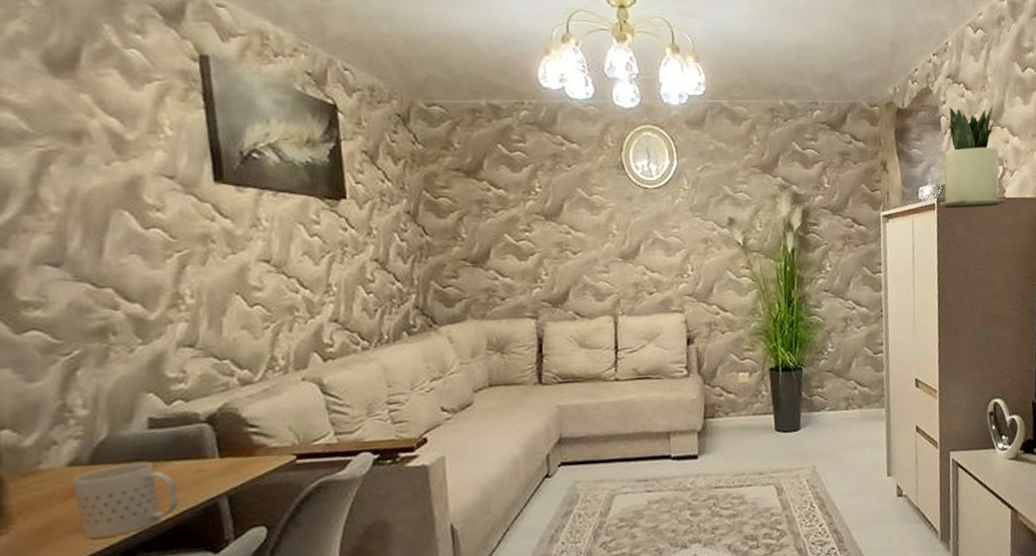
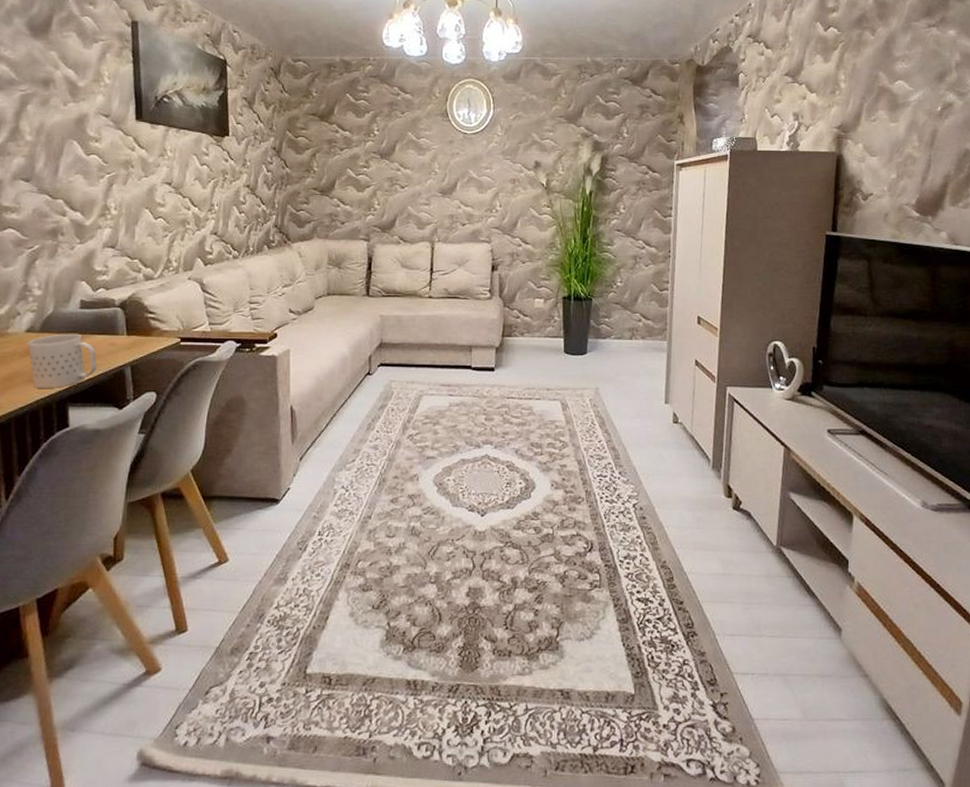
planter: present [939,105,1005,209] -> none [732,63,798,160]

